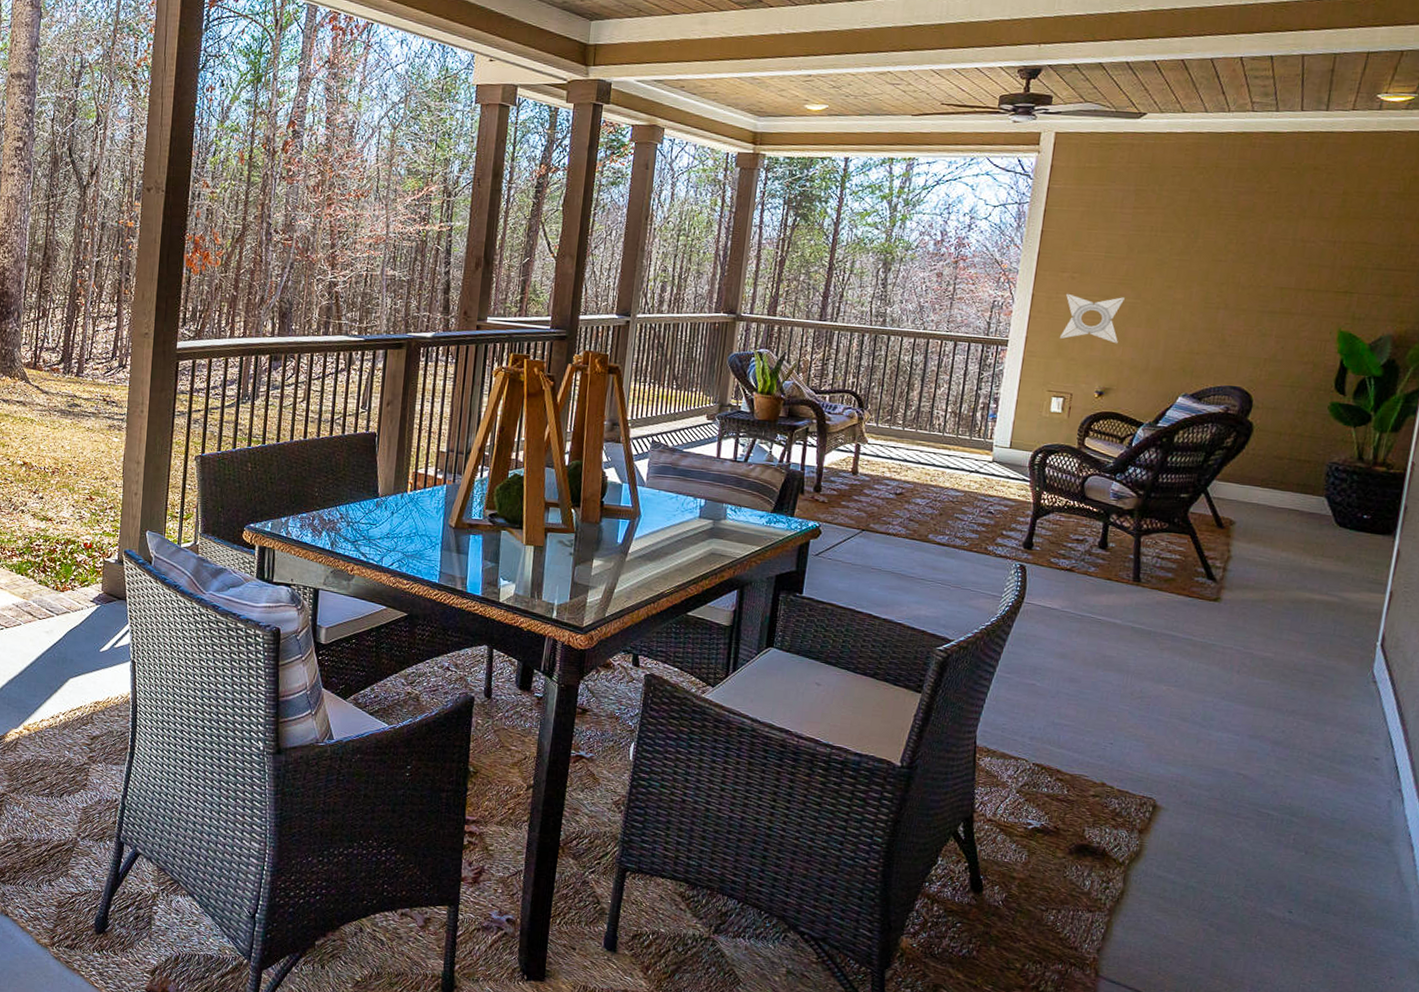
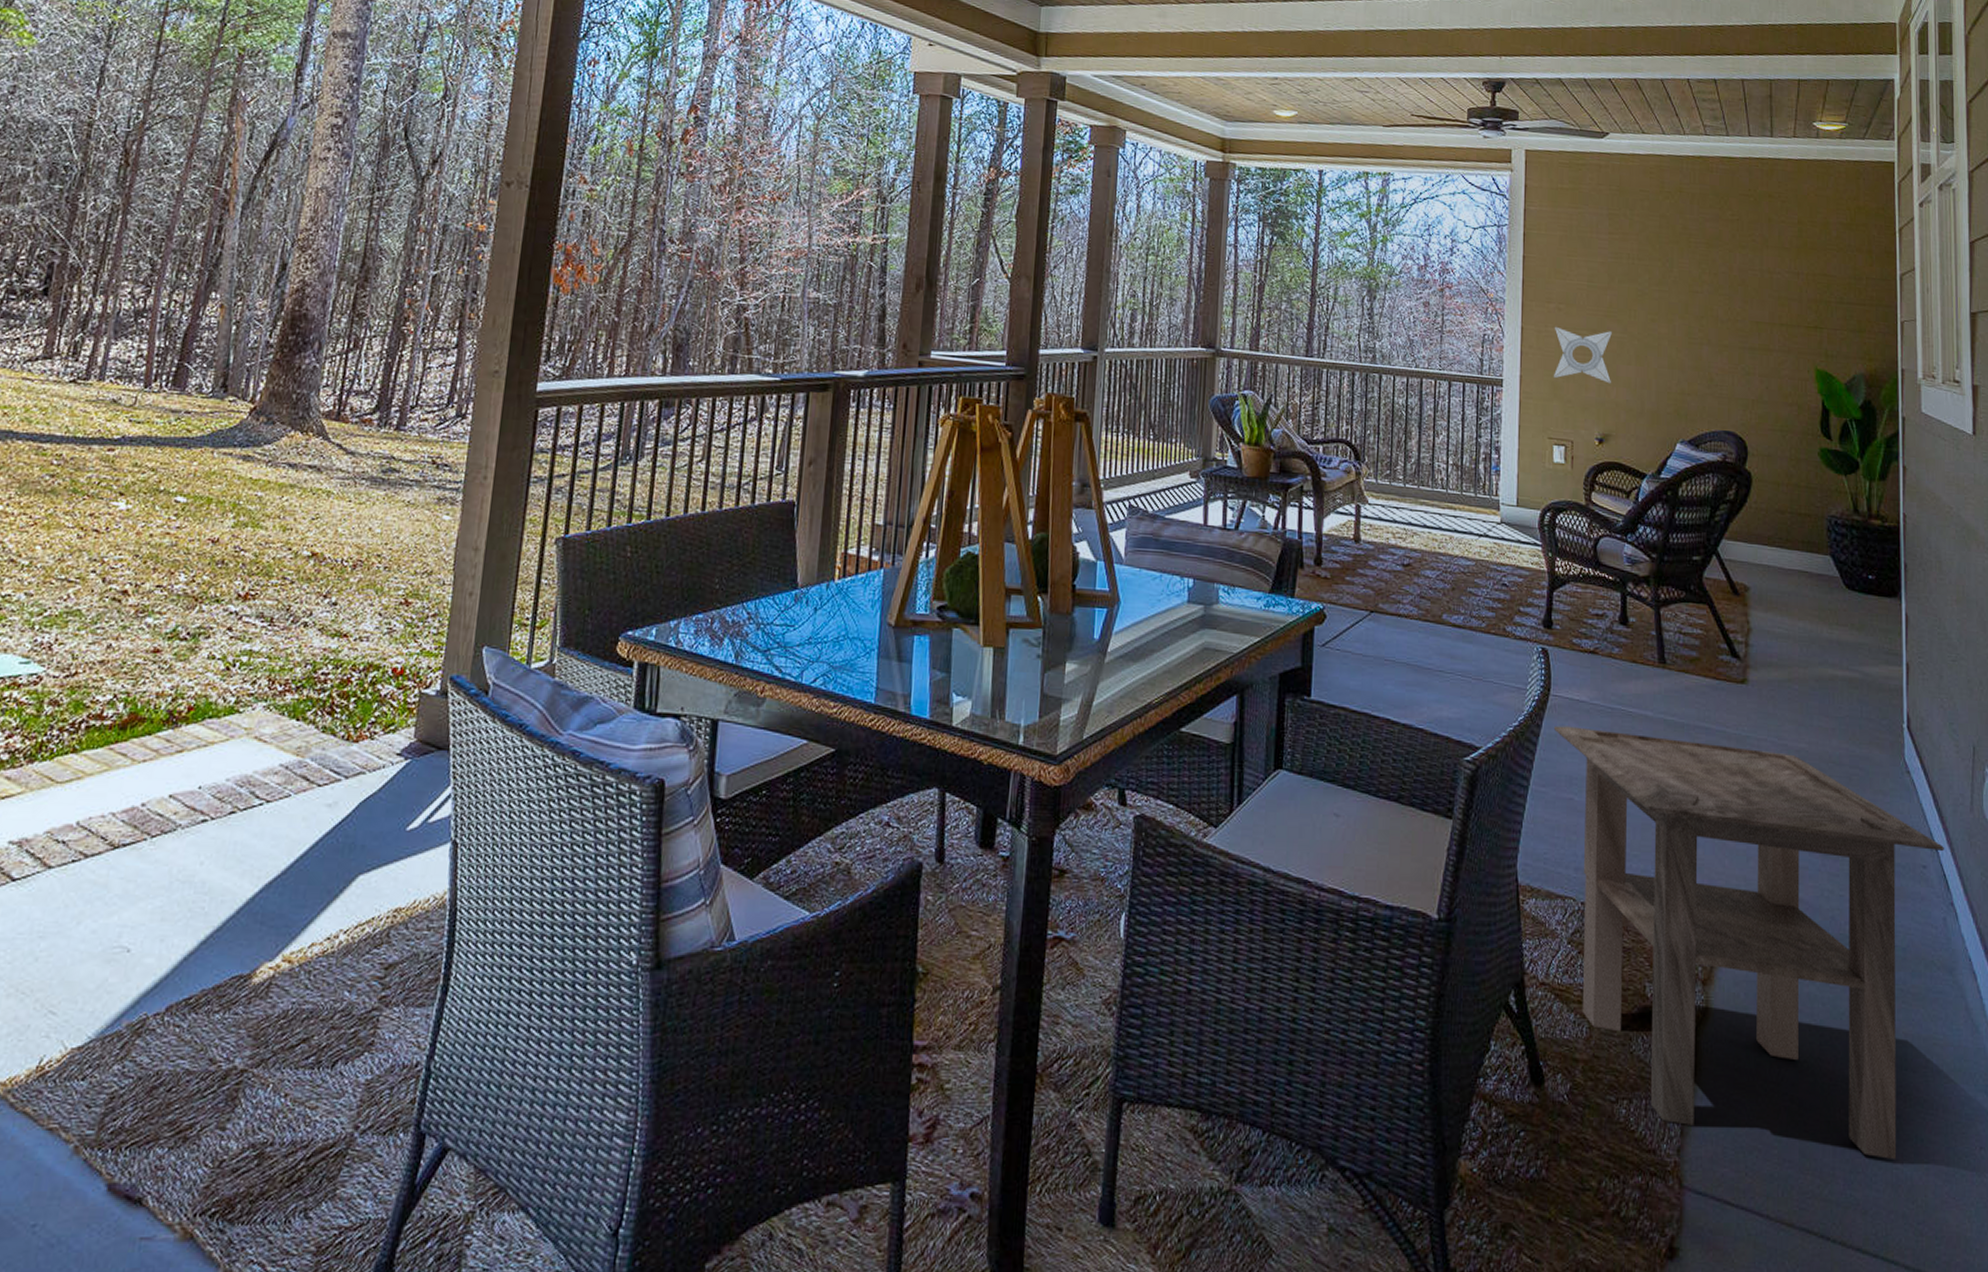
side table: none [1023,627,1401,977] -> present [1553,725,1944,1159]

